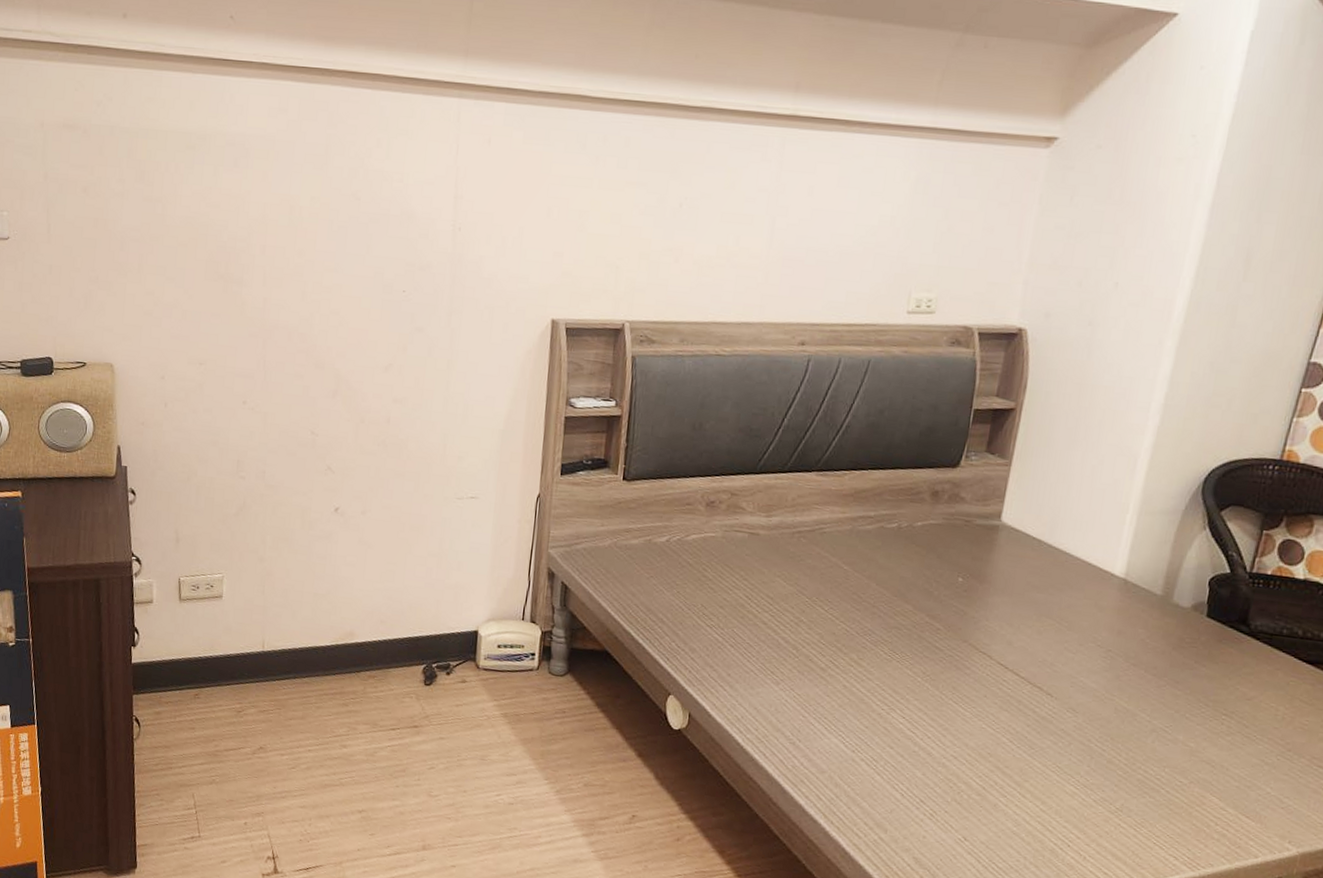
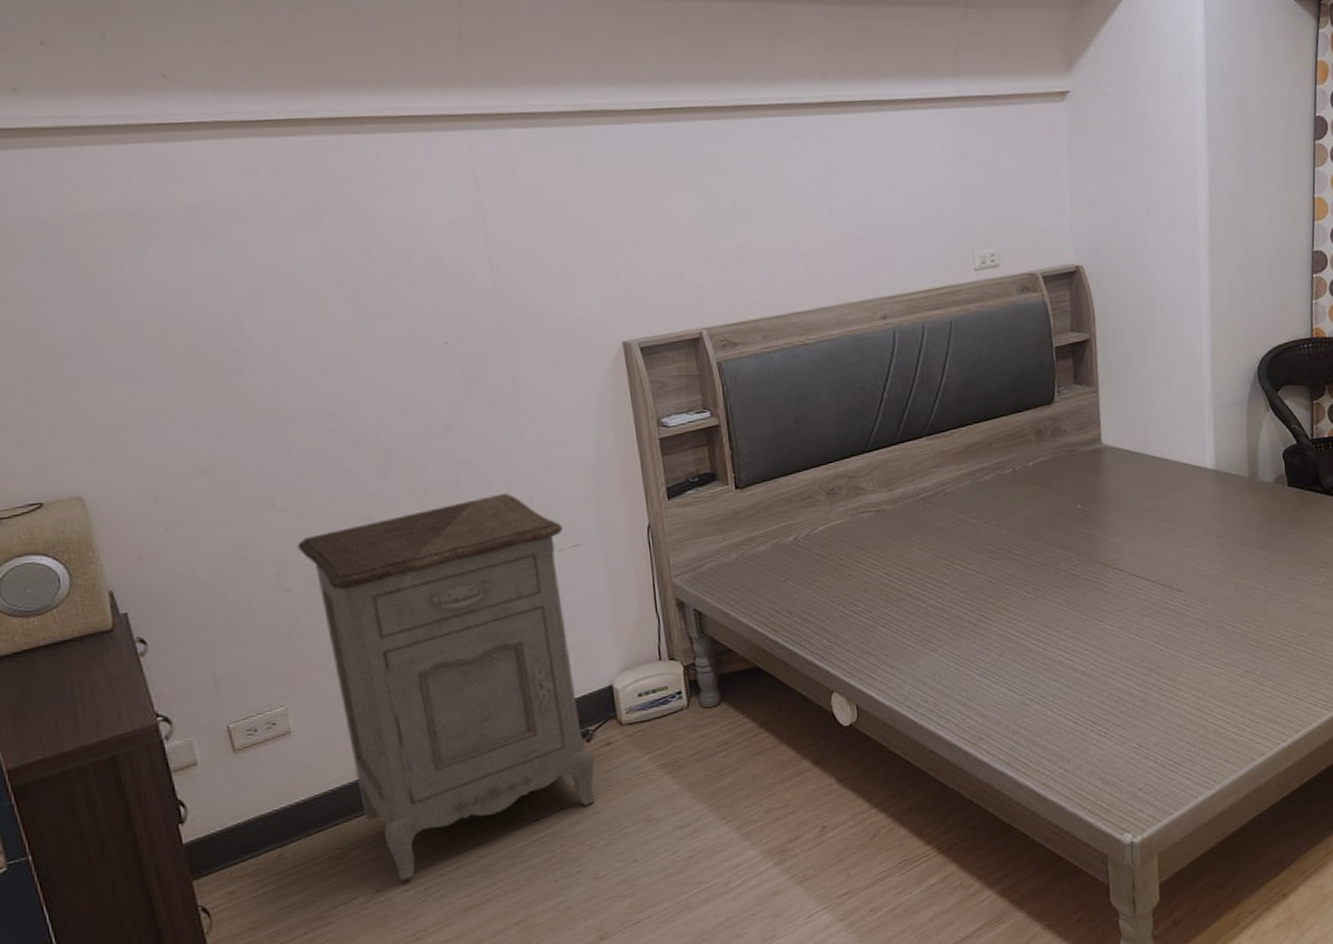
nightstand: none [256,435,466,746] -> present [297,493,595,881]

